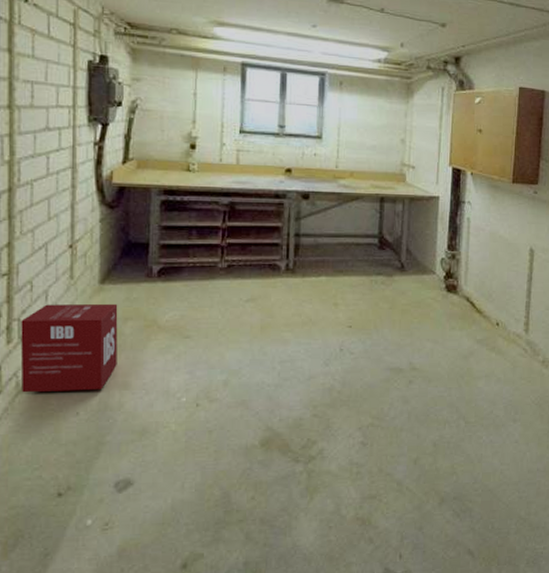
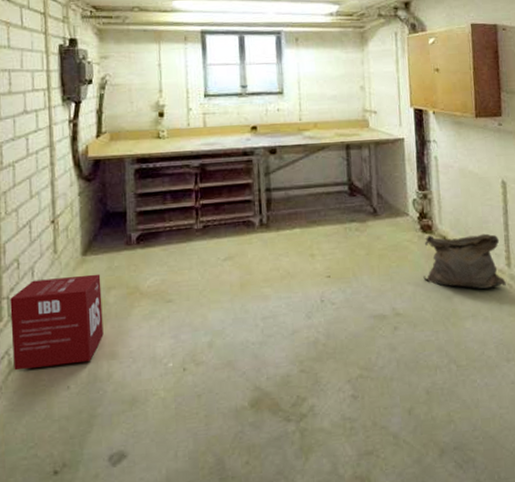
bag: none [443,295,522,352] -> present [423,233,506,289]

